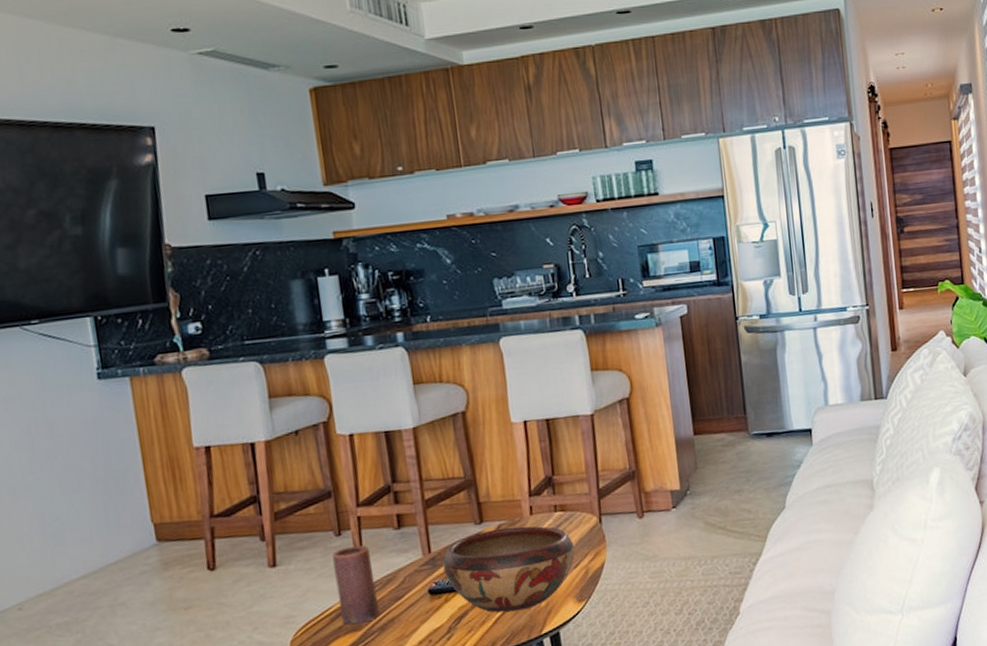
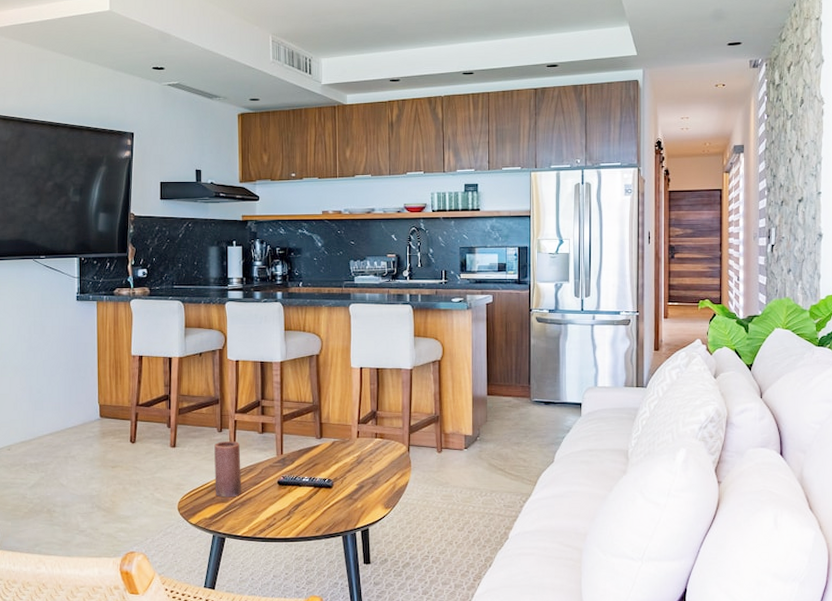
decorative bowl: present [442,526,575,613] -> none [290,444,387,508]

